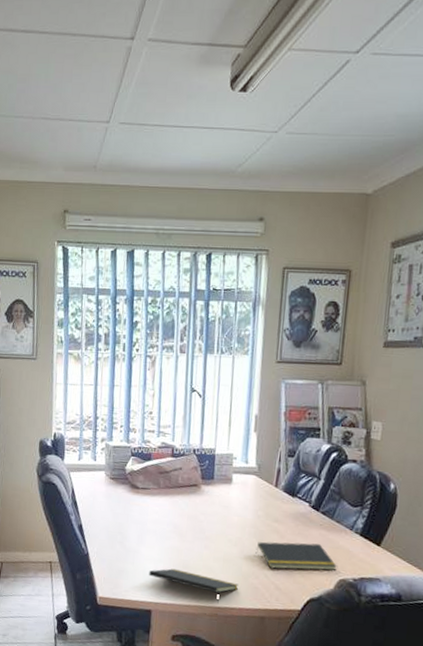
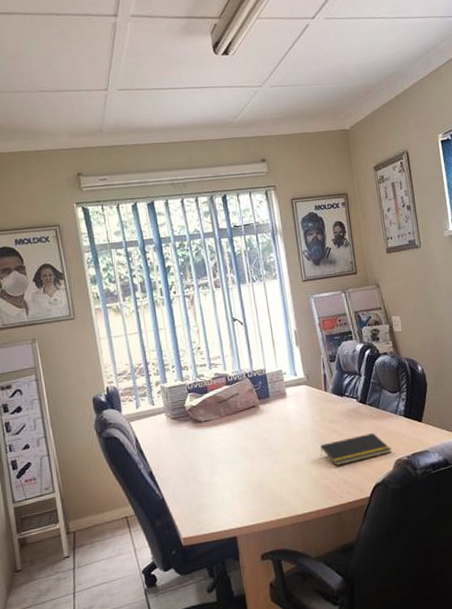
notepad: present [149,568,238,603] -> none [227,488,312,511]

